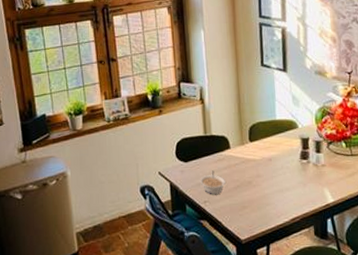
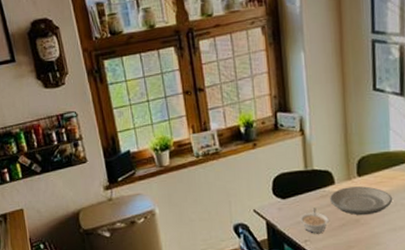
plate: none [226,151,279,178] -> present [330,186,392,216]

